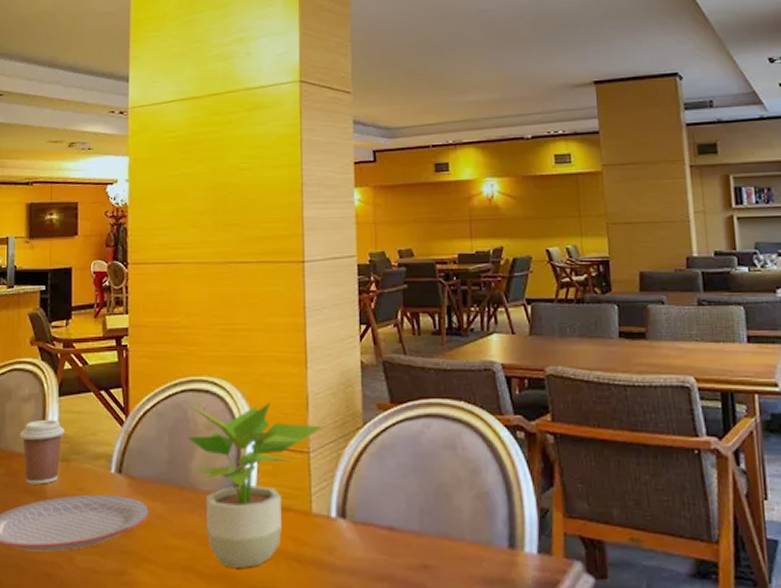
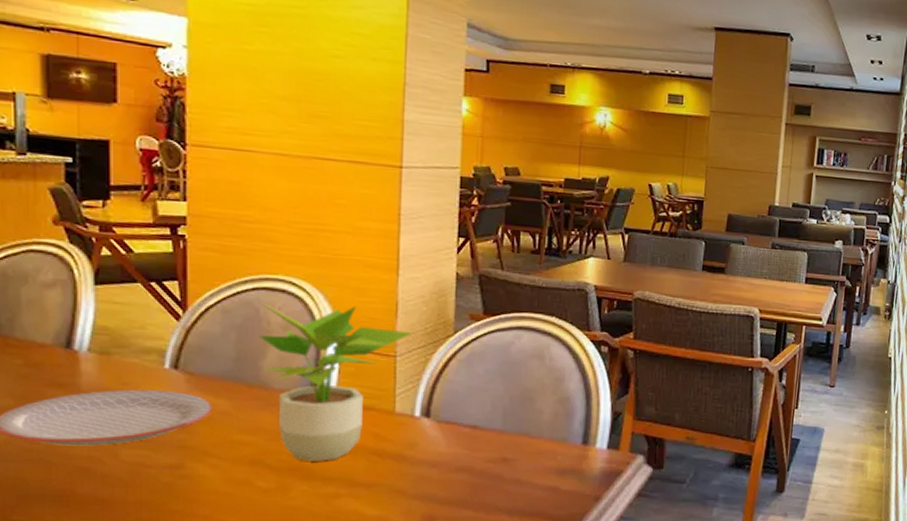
coffee cup: present [20,419,65,485] -> none [42,308,103,378]

